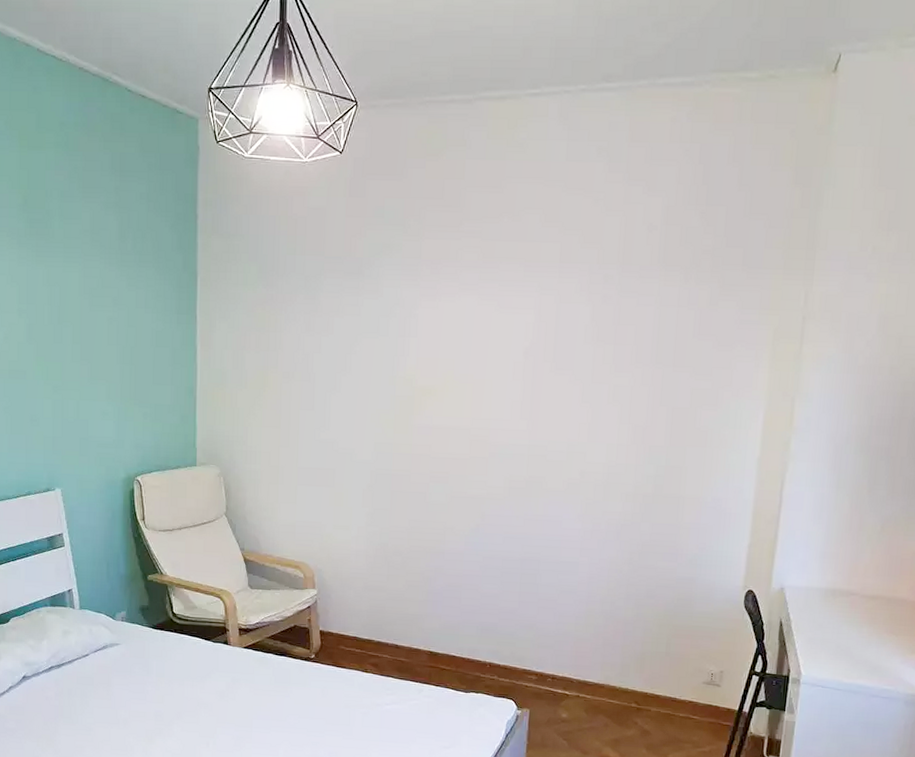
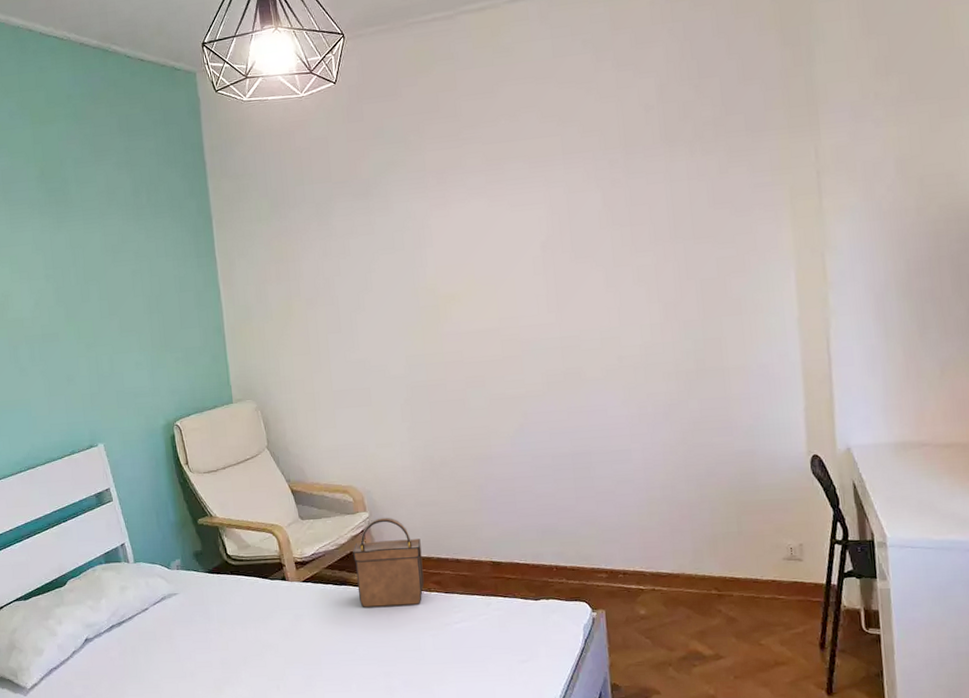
handbag: none [296,596,364,684] -> present [353,517,425,609]

